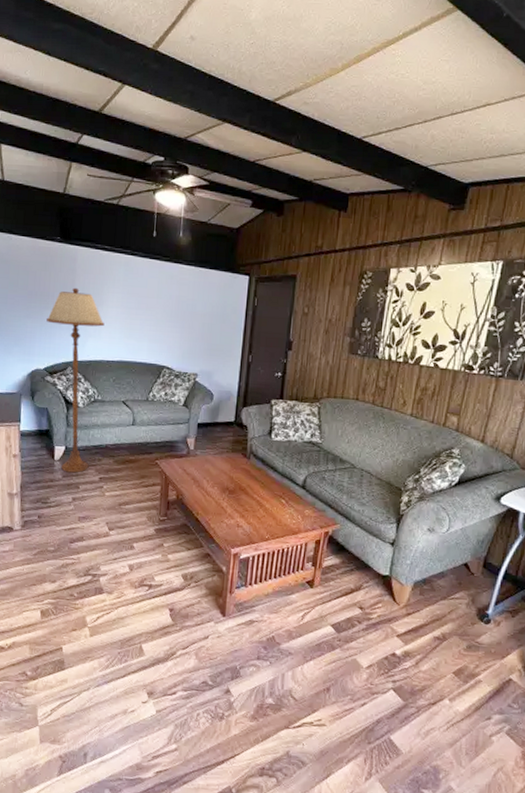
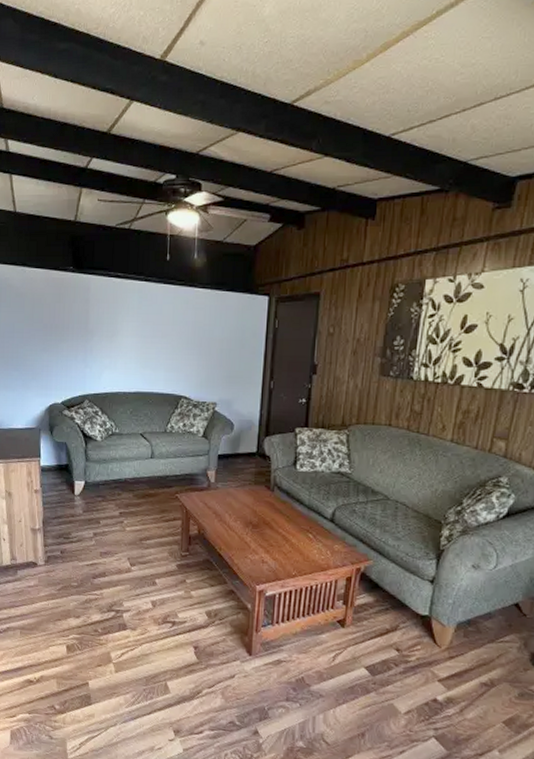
floor lamp: present [46,287,105,473] -> none [62,318,120,508]

